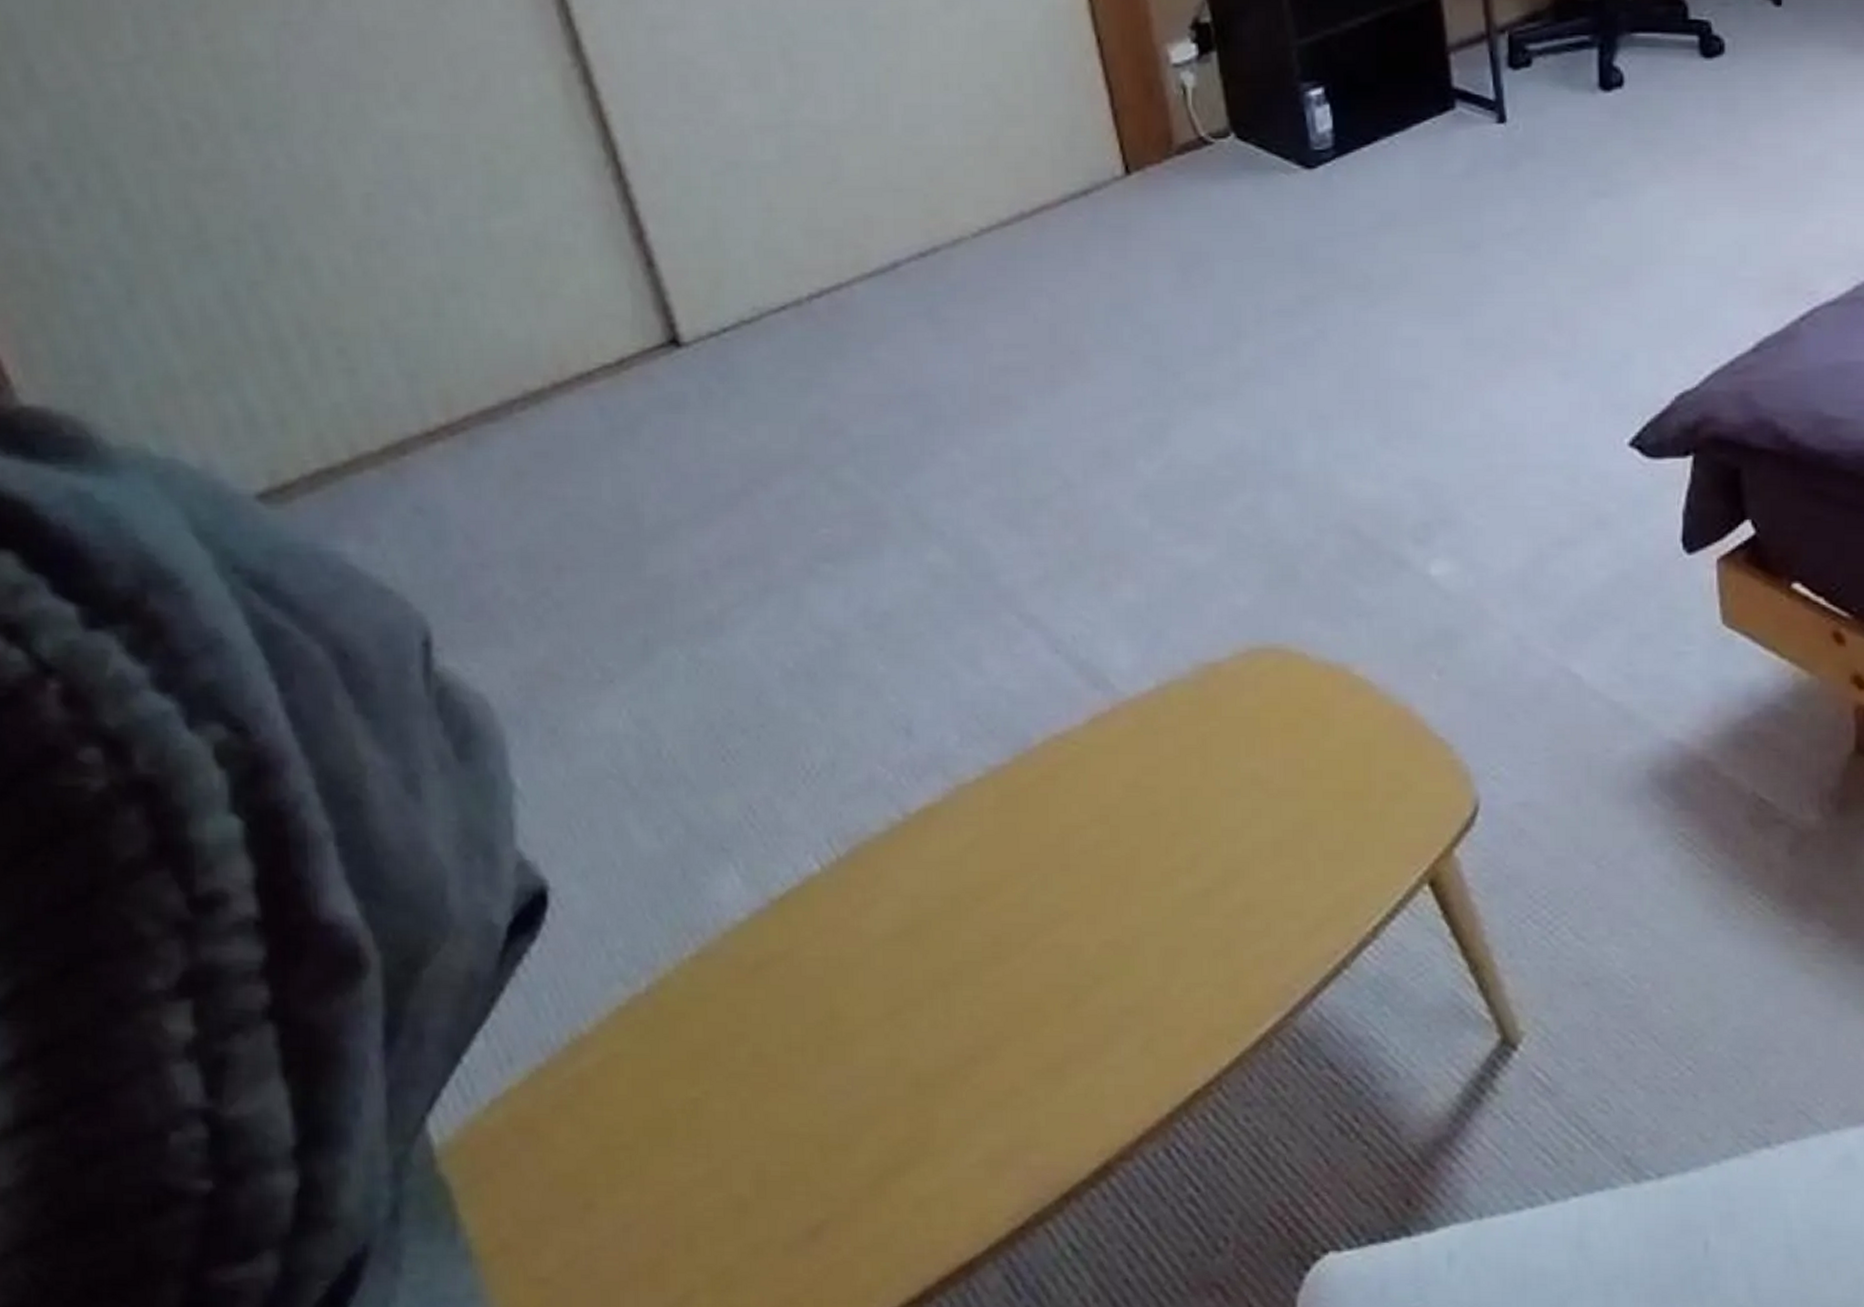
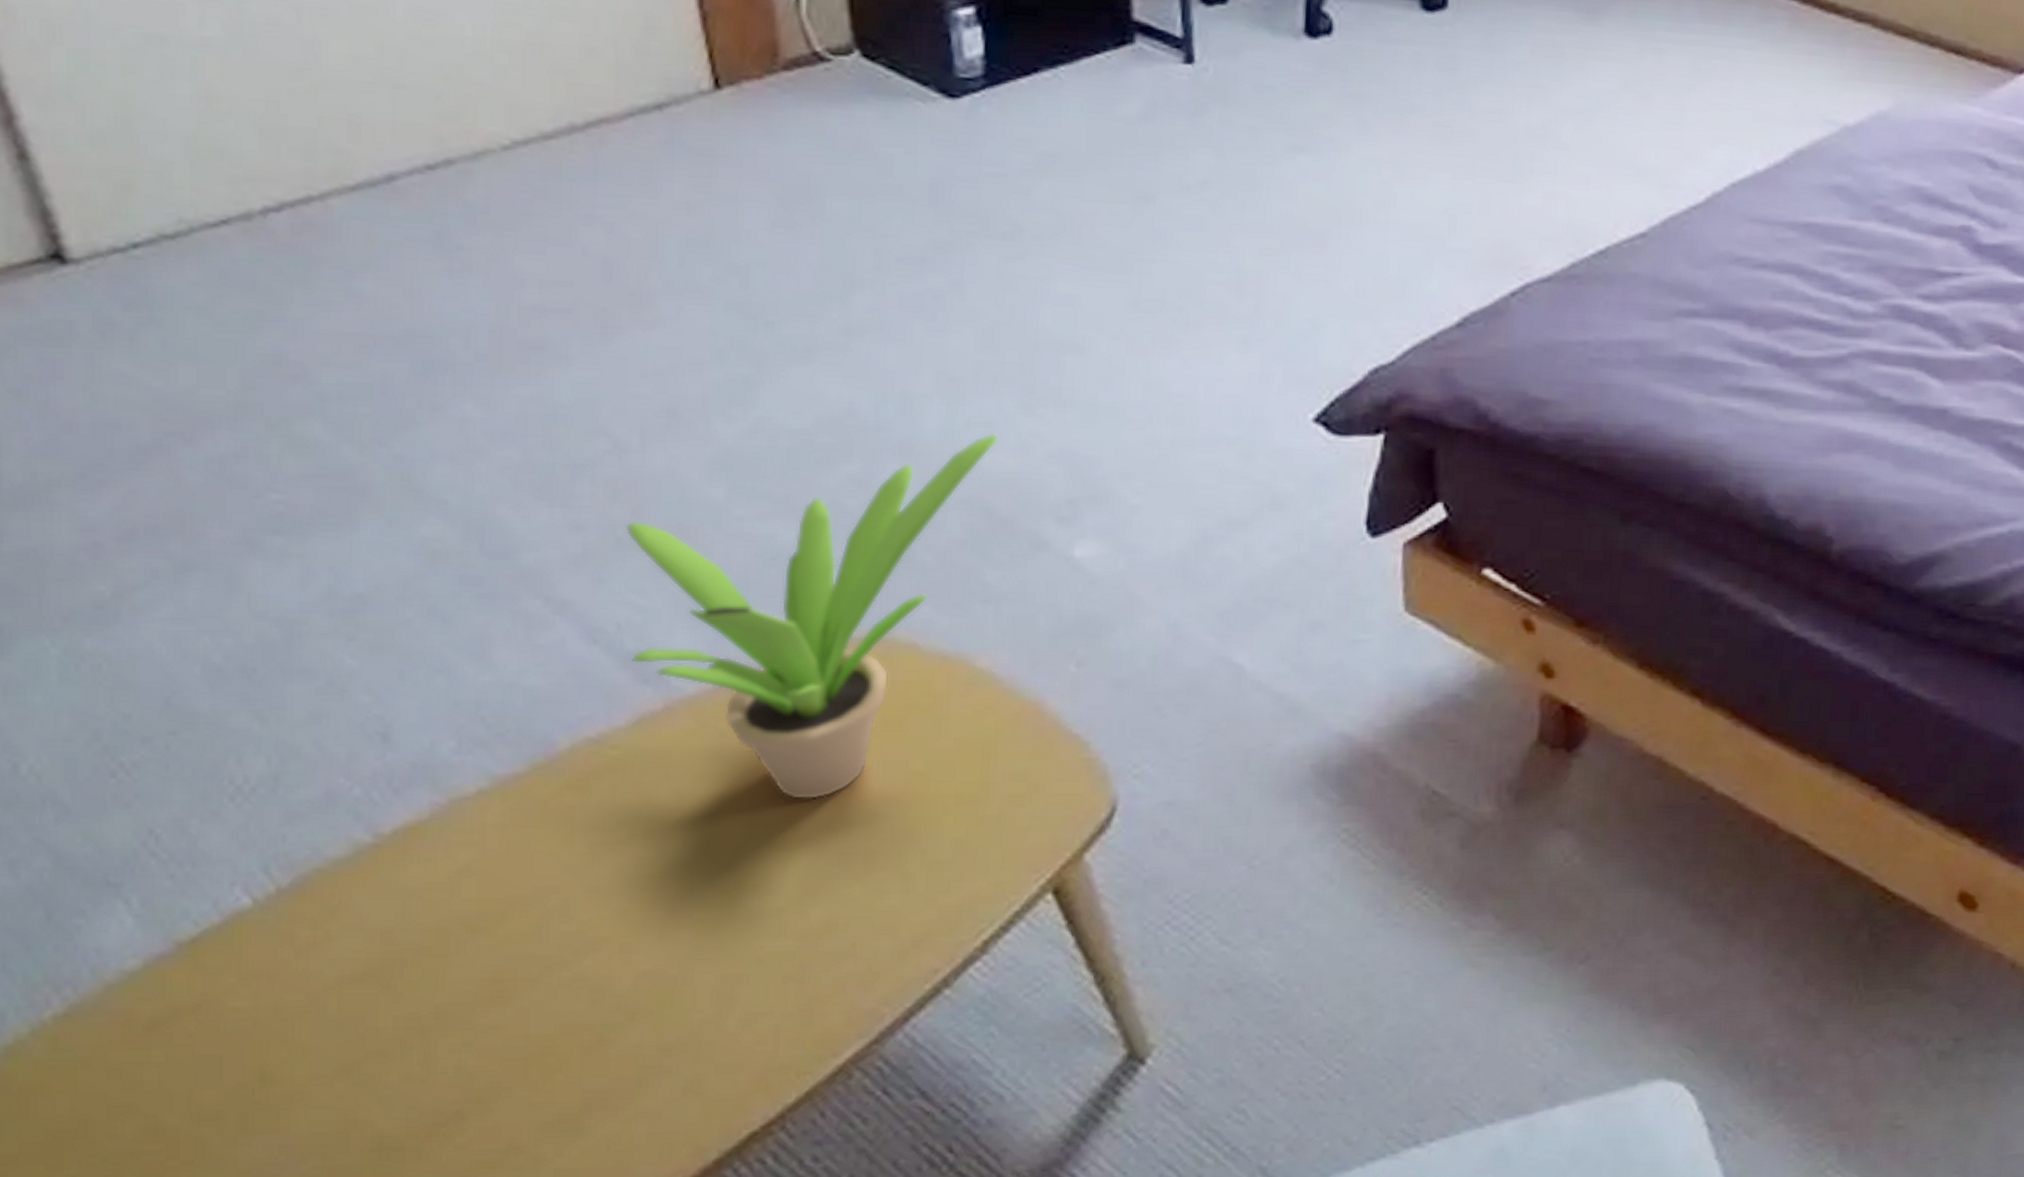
potted plant: none [1075,463,1363,794] -> present [625,432,999,801]

